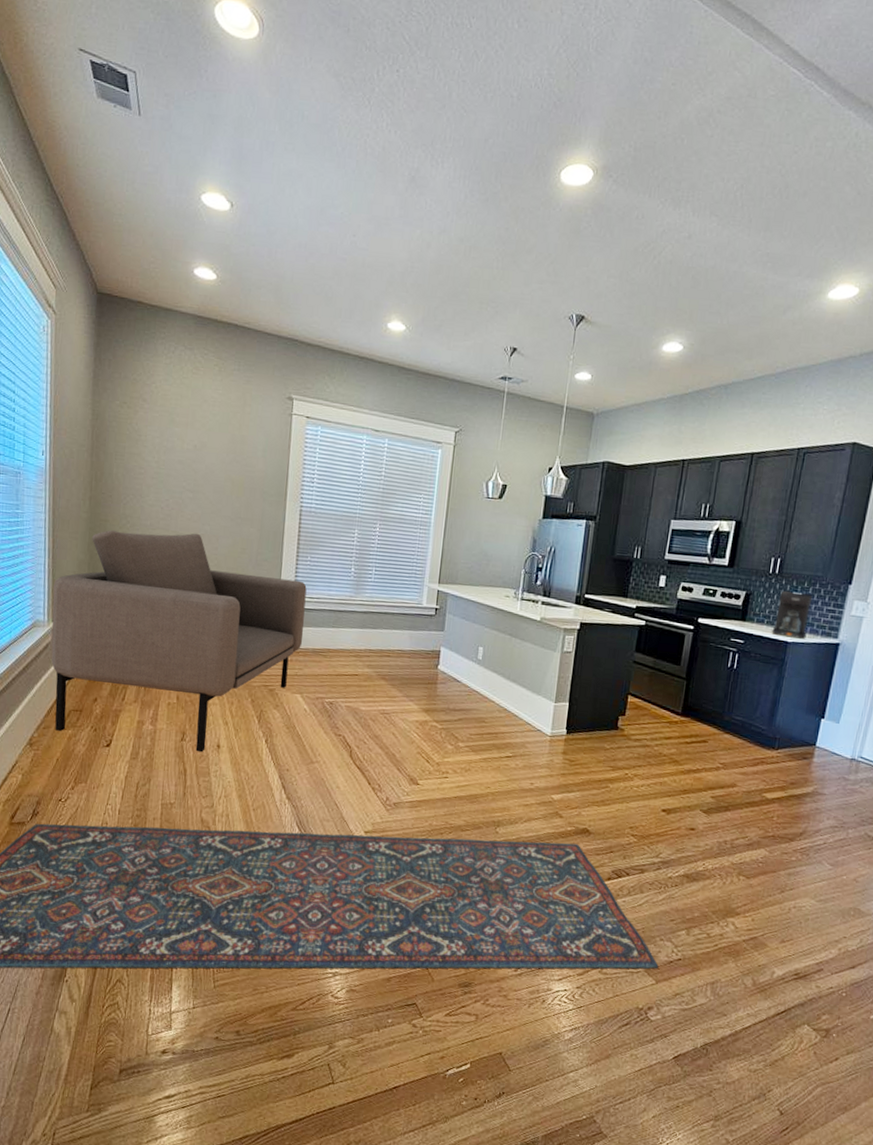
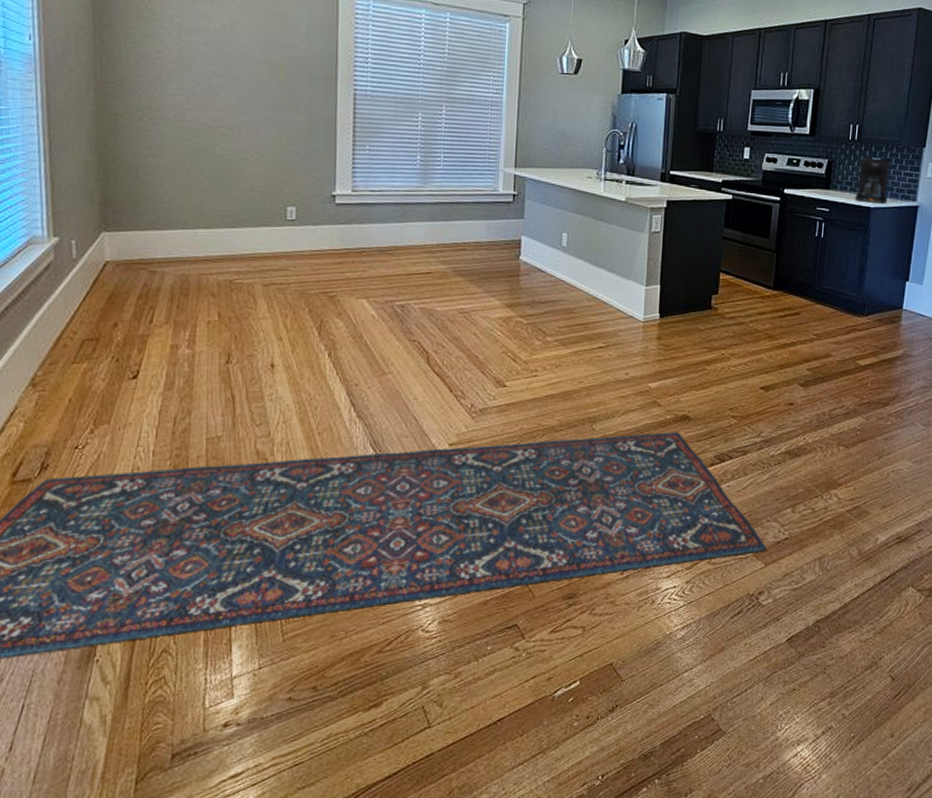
armchair: present [51,530,307,751] -> none [52,124,367,373]

